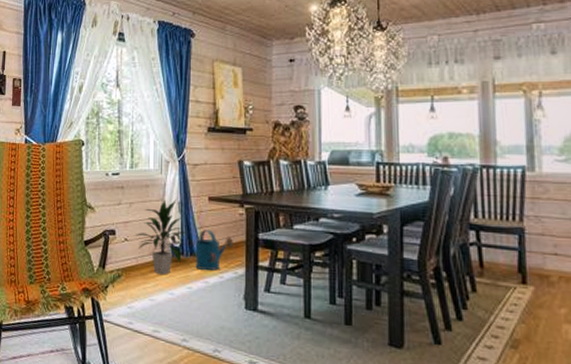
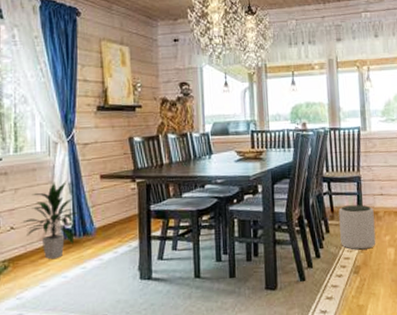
watering can: present [195,229,234,271] -> none [88,207,127,249]
plant pot: none [490,262,545,321] -> present [338,204,376,250]

